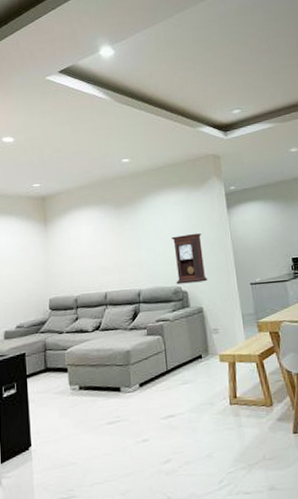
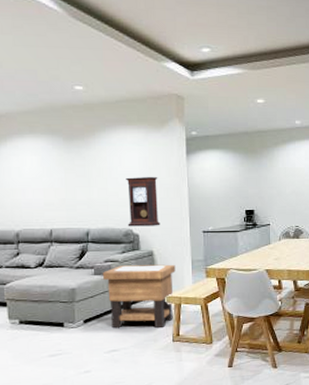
side table: none [154,320,228,392] -> present [102,264,176,329]

